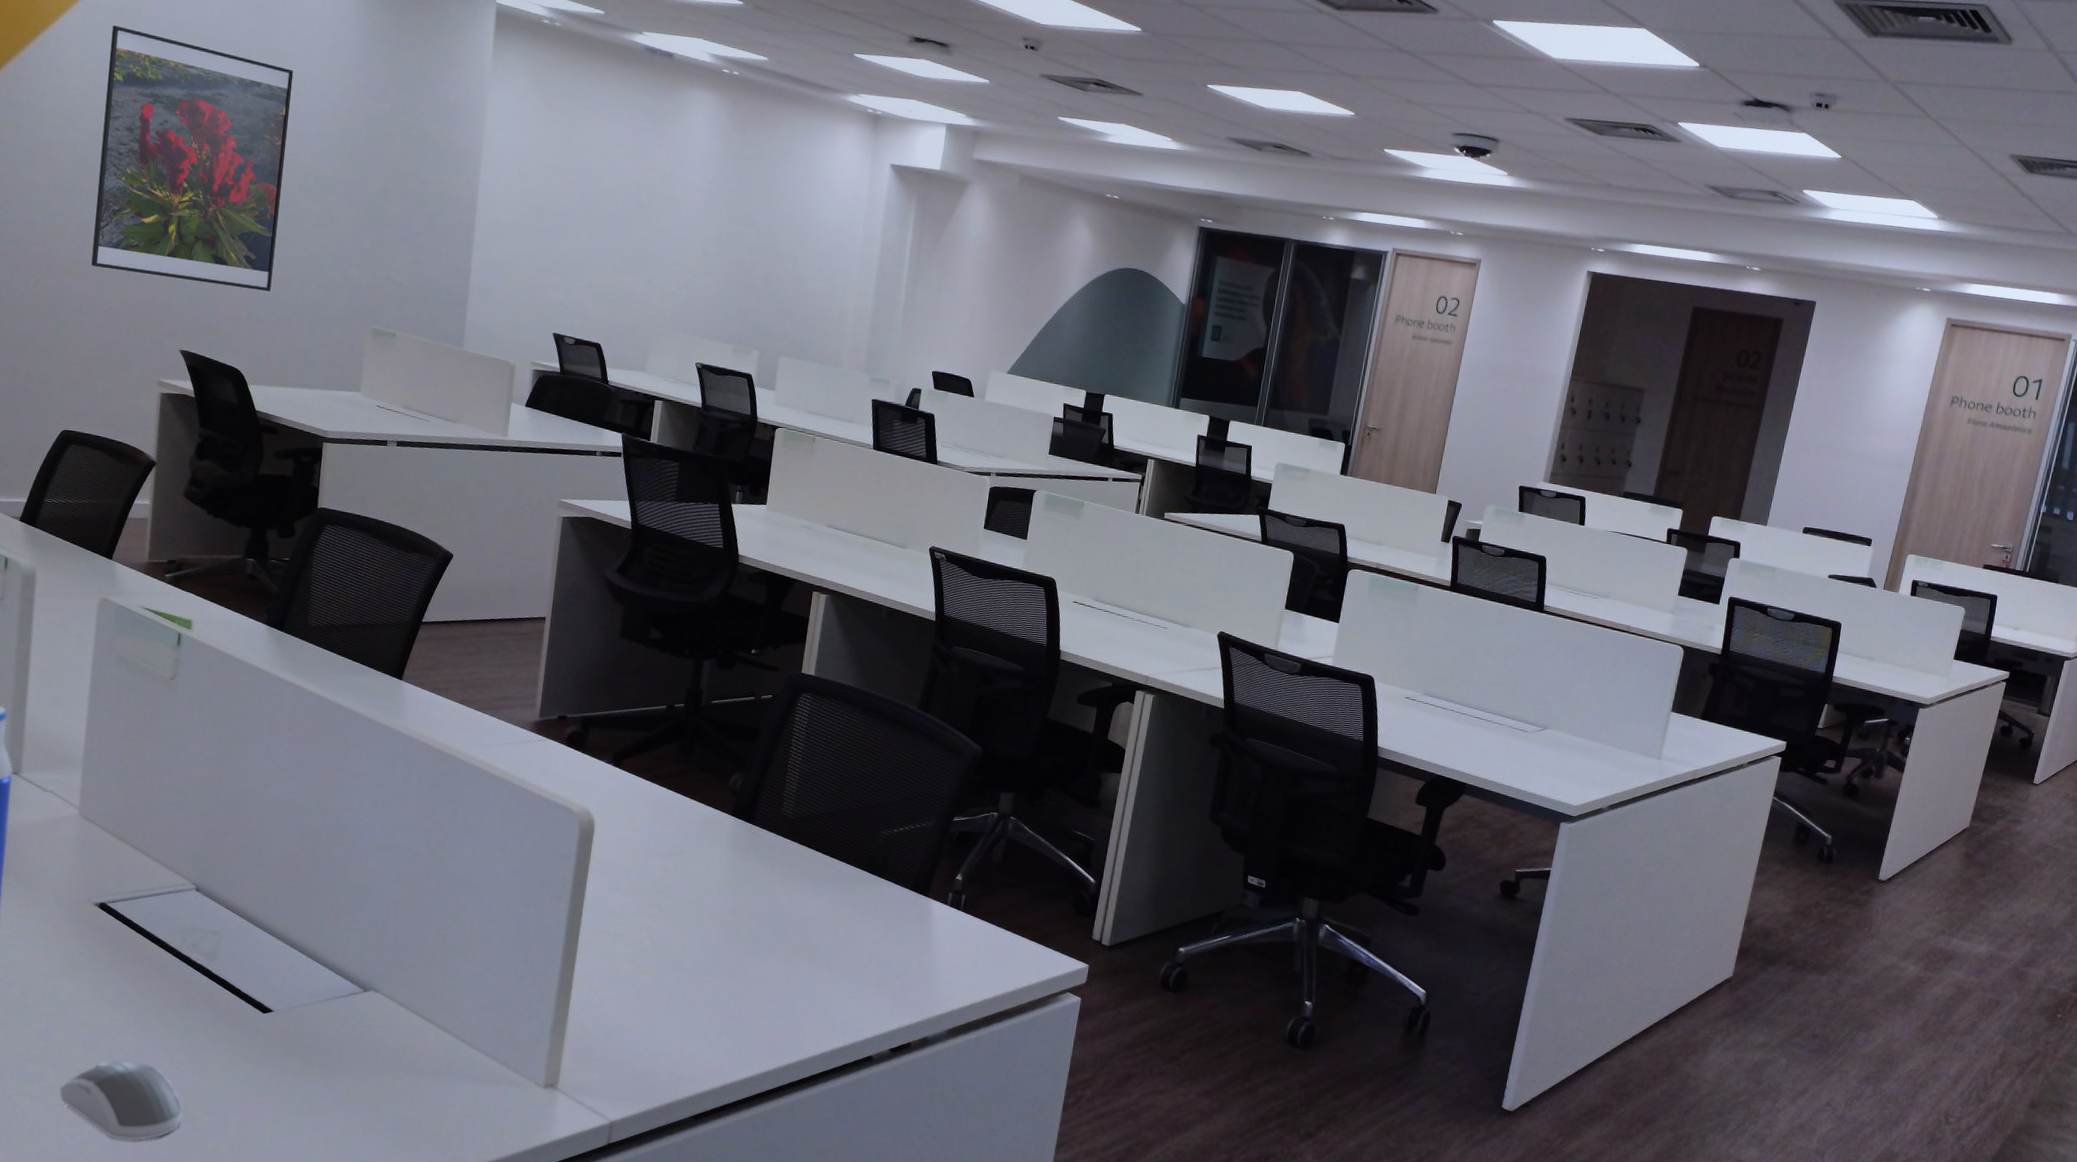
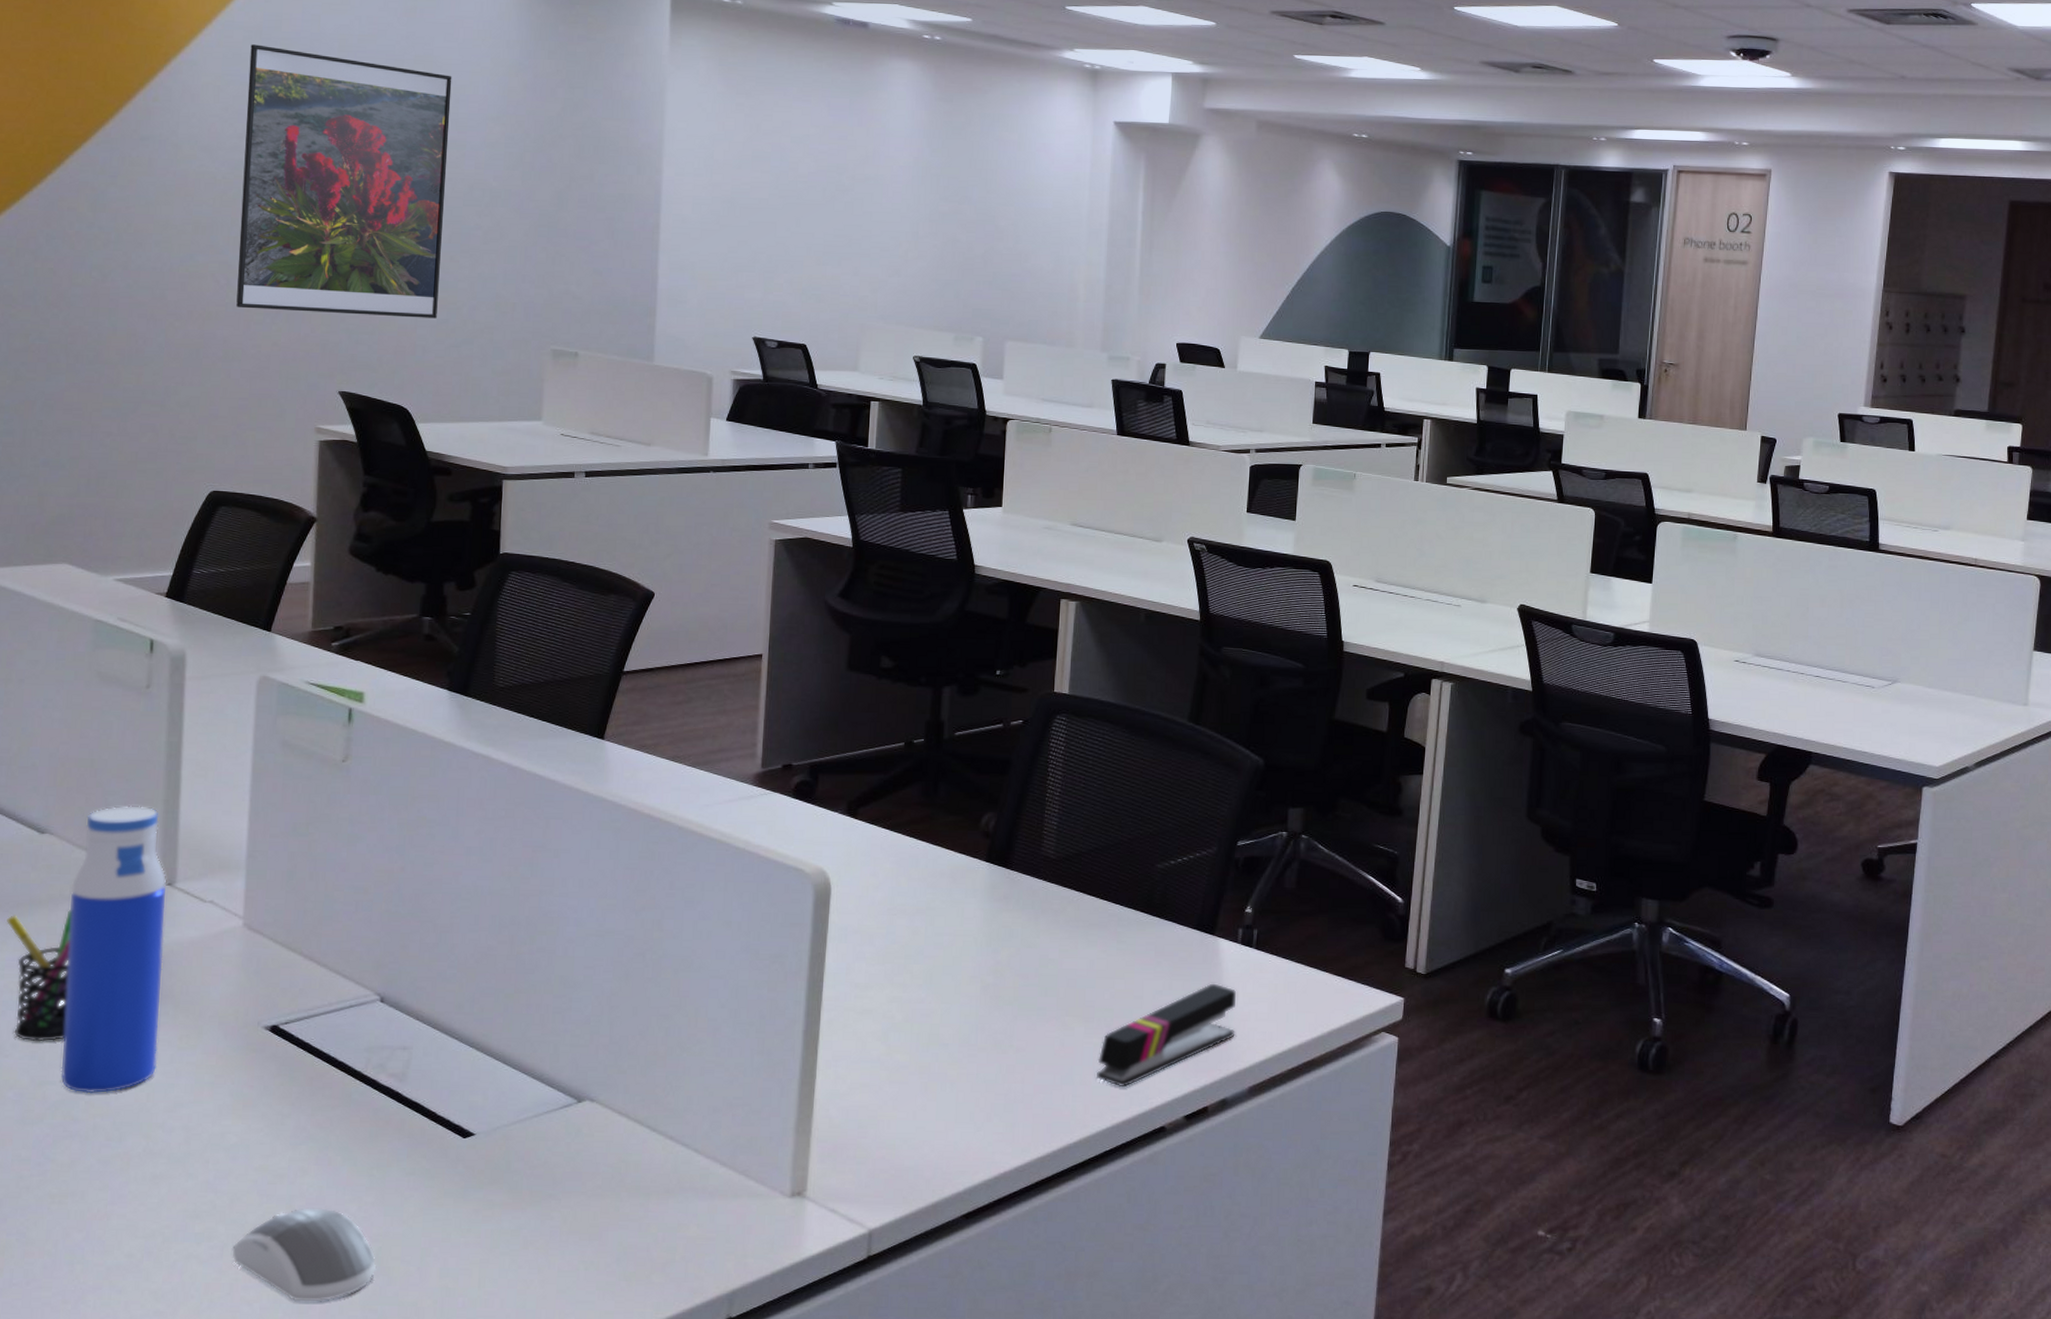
stapler: none [816,938,943,1020] -> present [1097,983,1237,1088]

